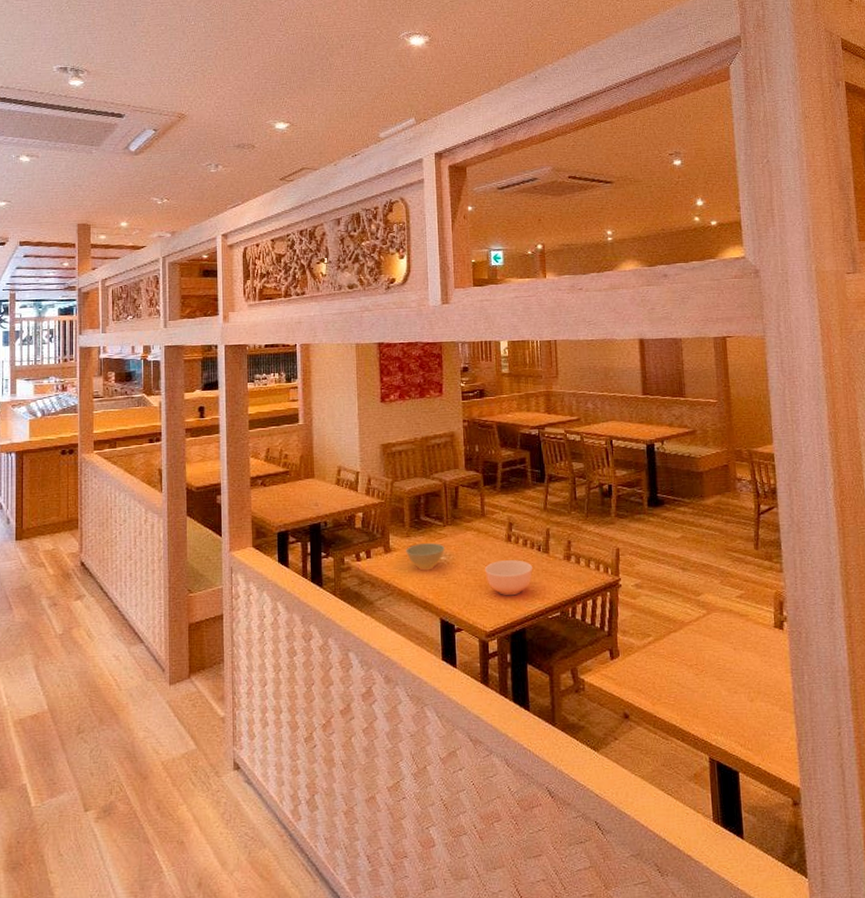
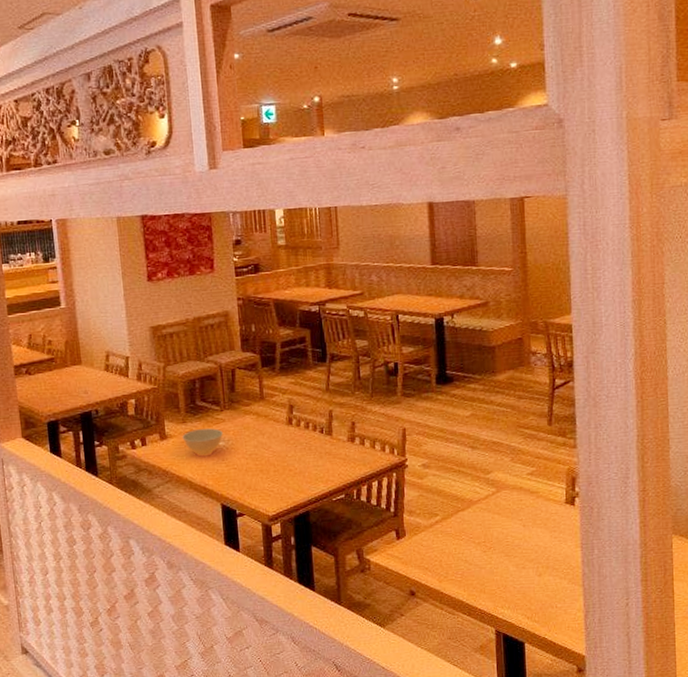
bowl: present [485,560,532,596] -> none [266,443,315,480]

